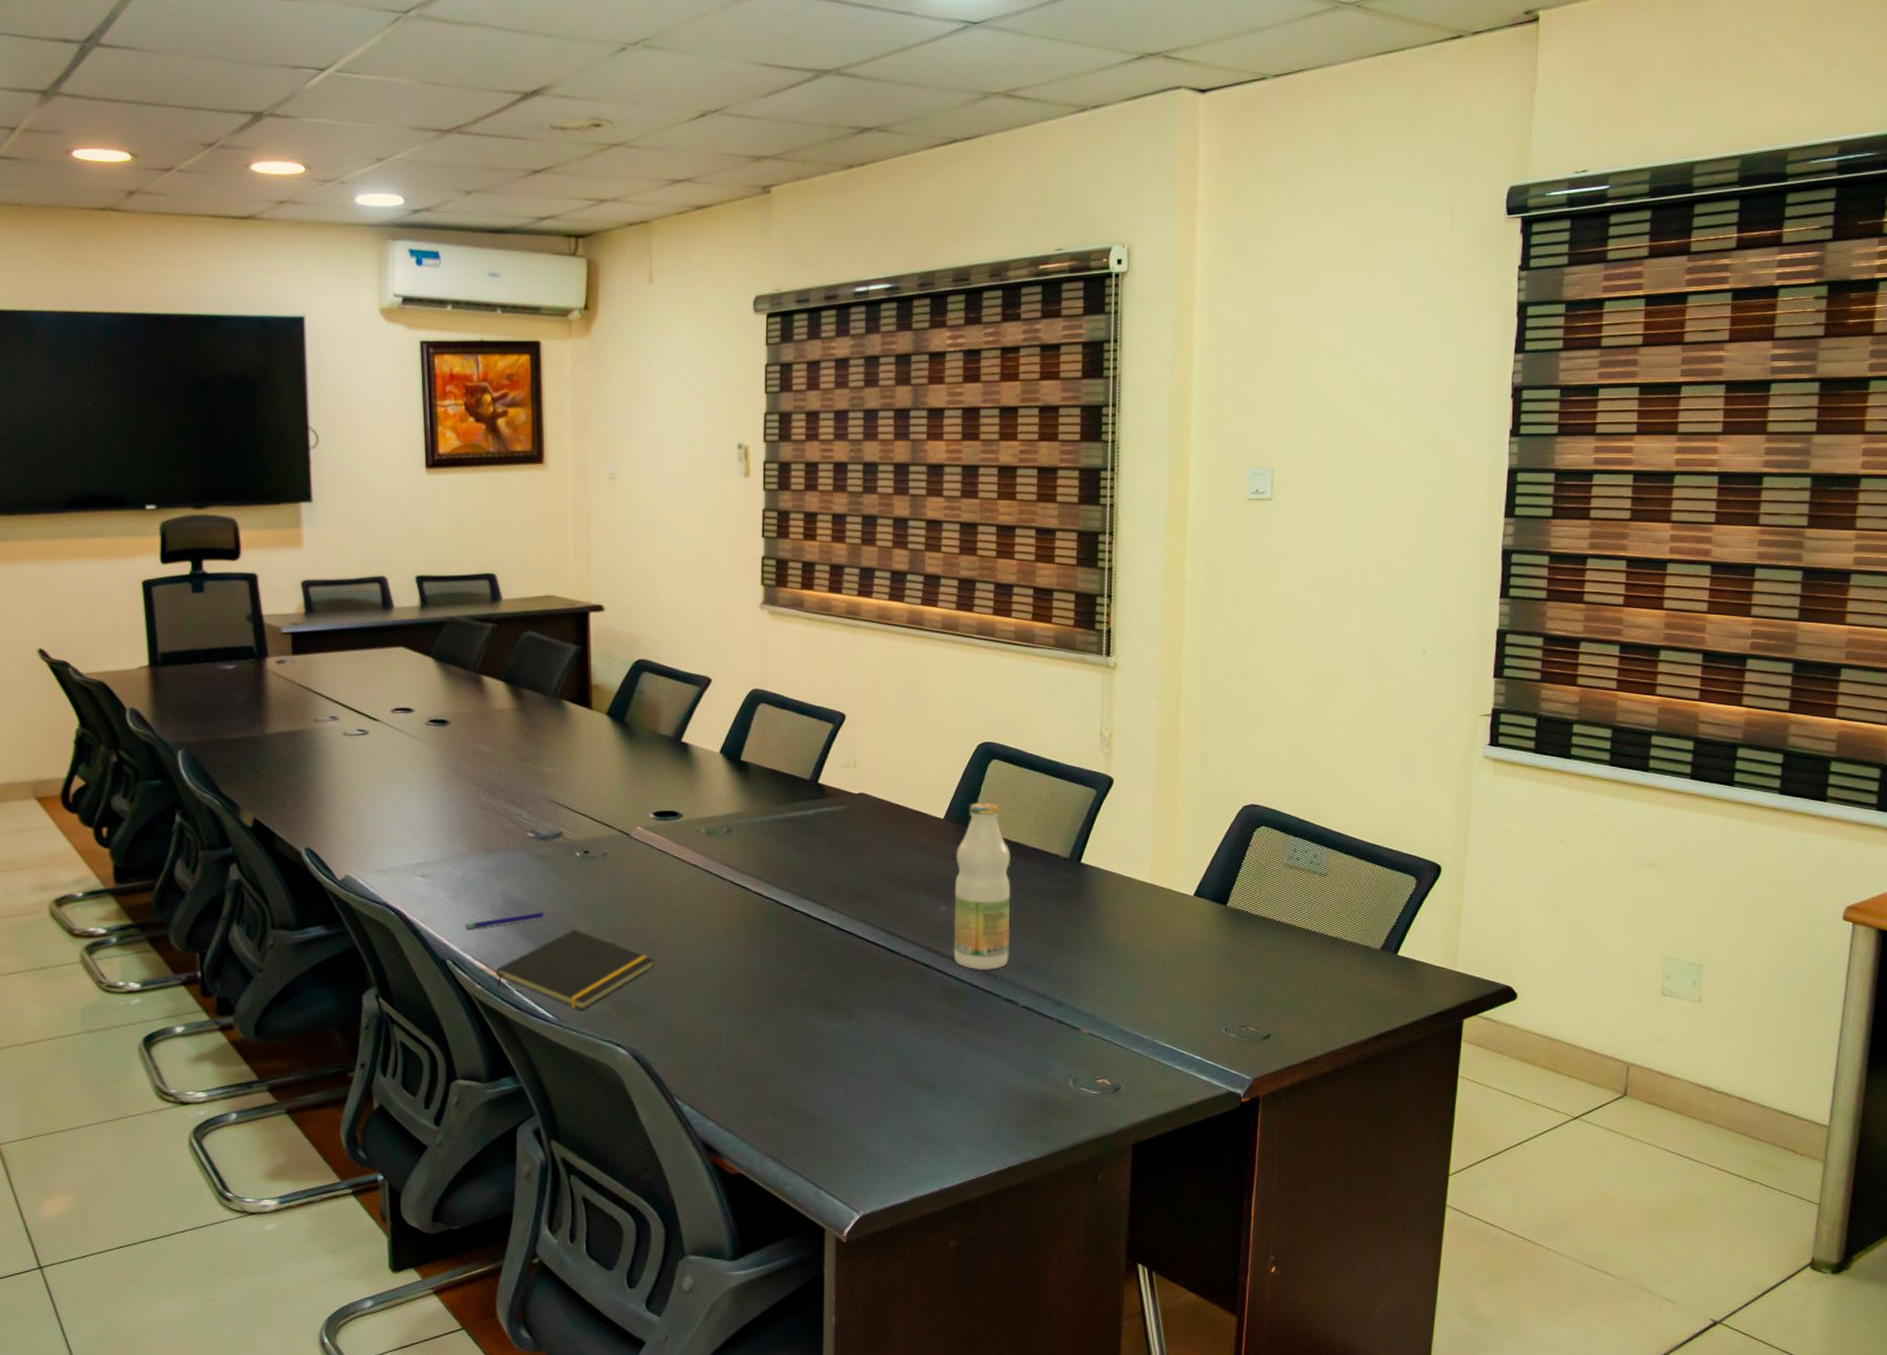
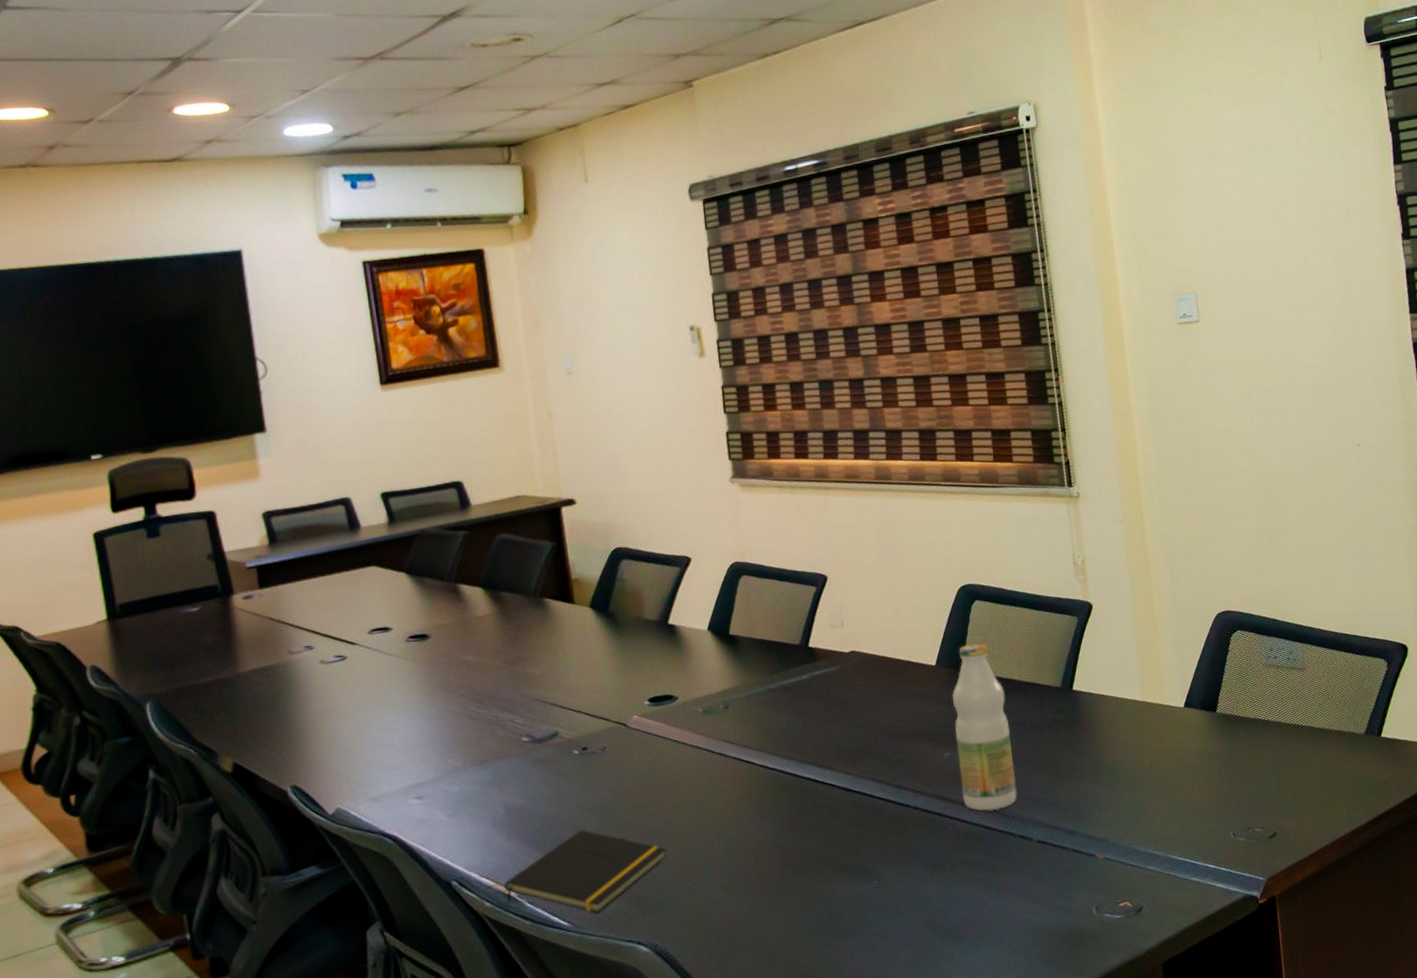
pen: present [465,911,544,929] -> none [467,816,548,846]

